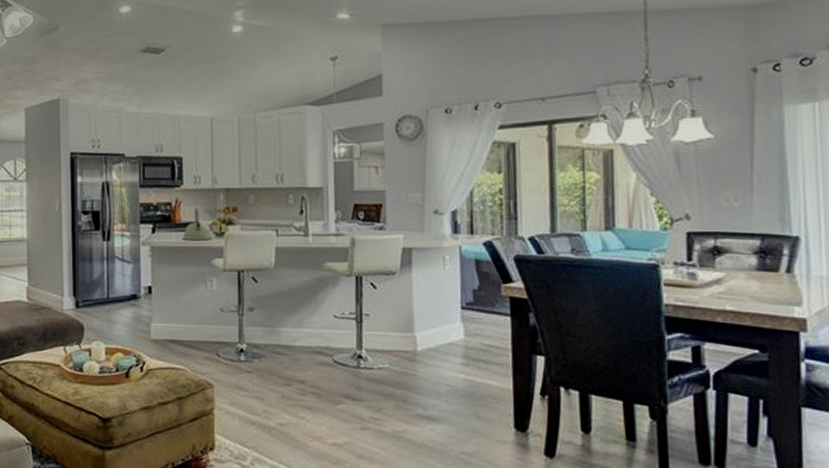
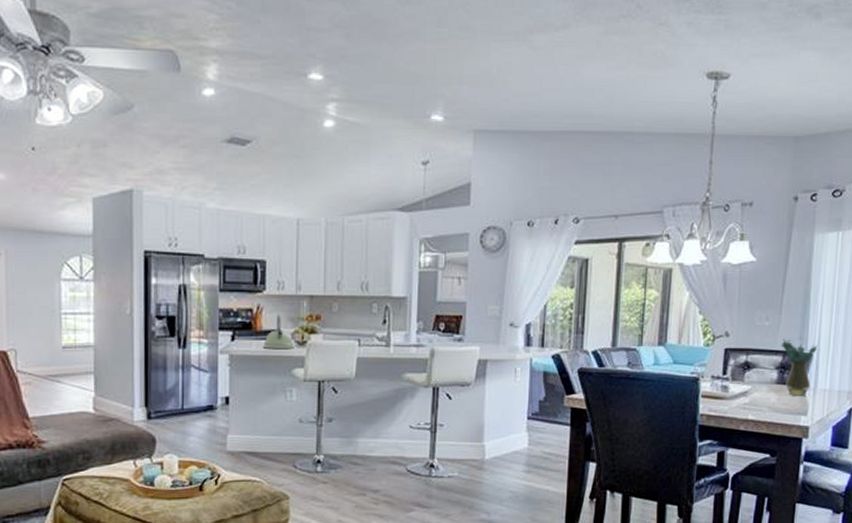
vase: none [757,221,805,284] -> present [781,339,818,396]

